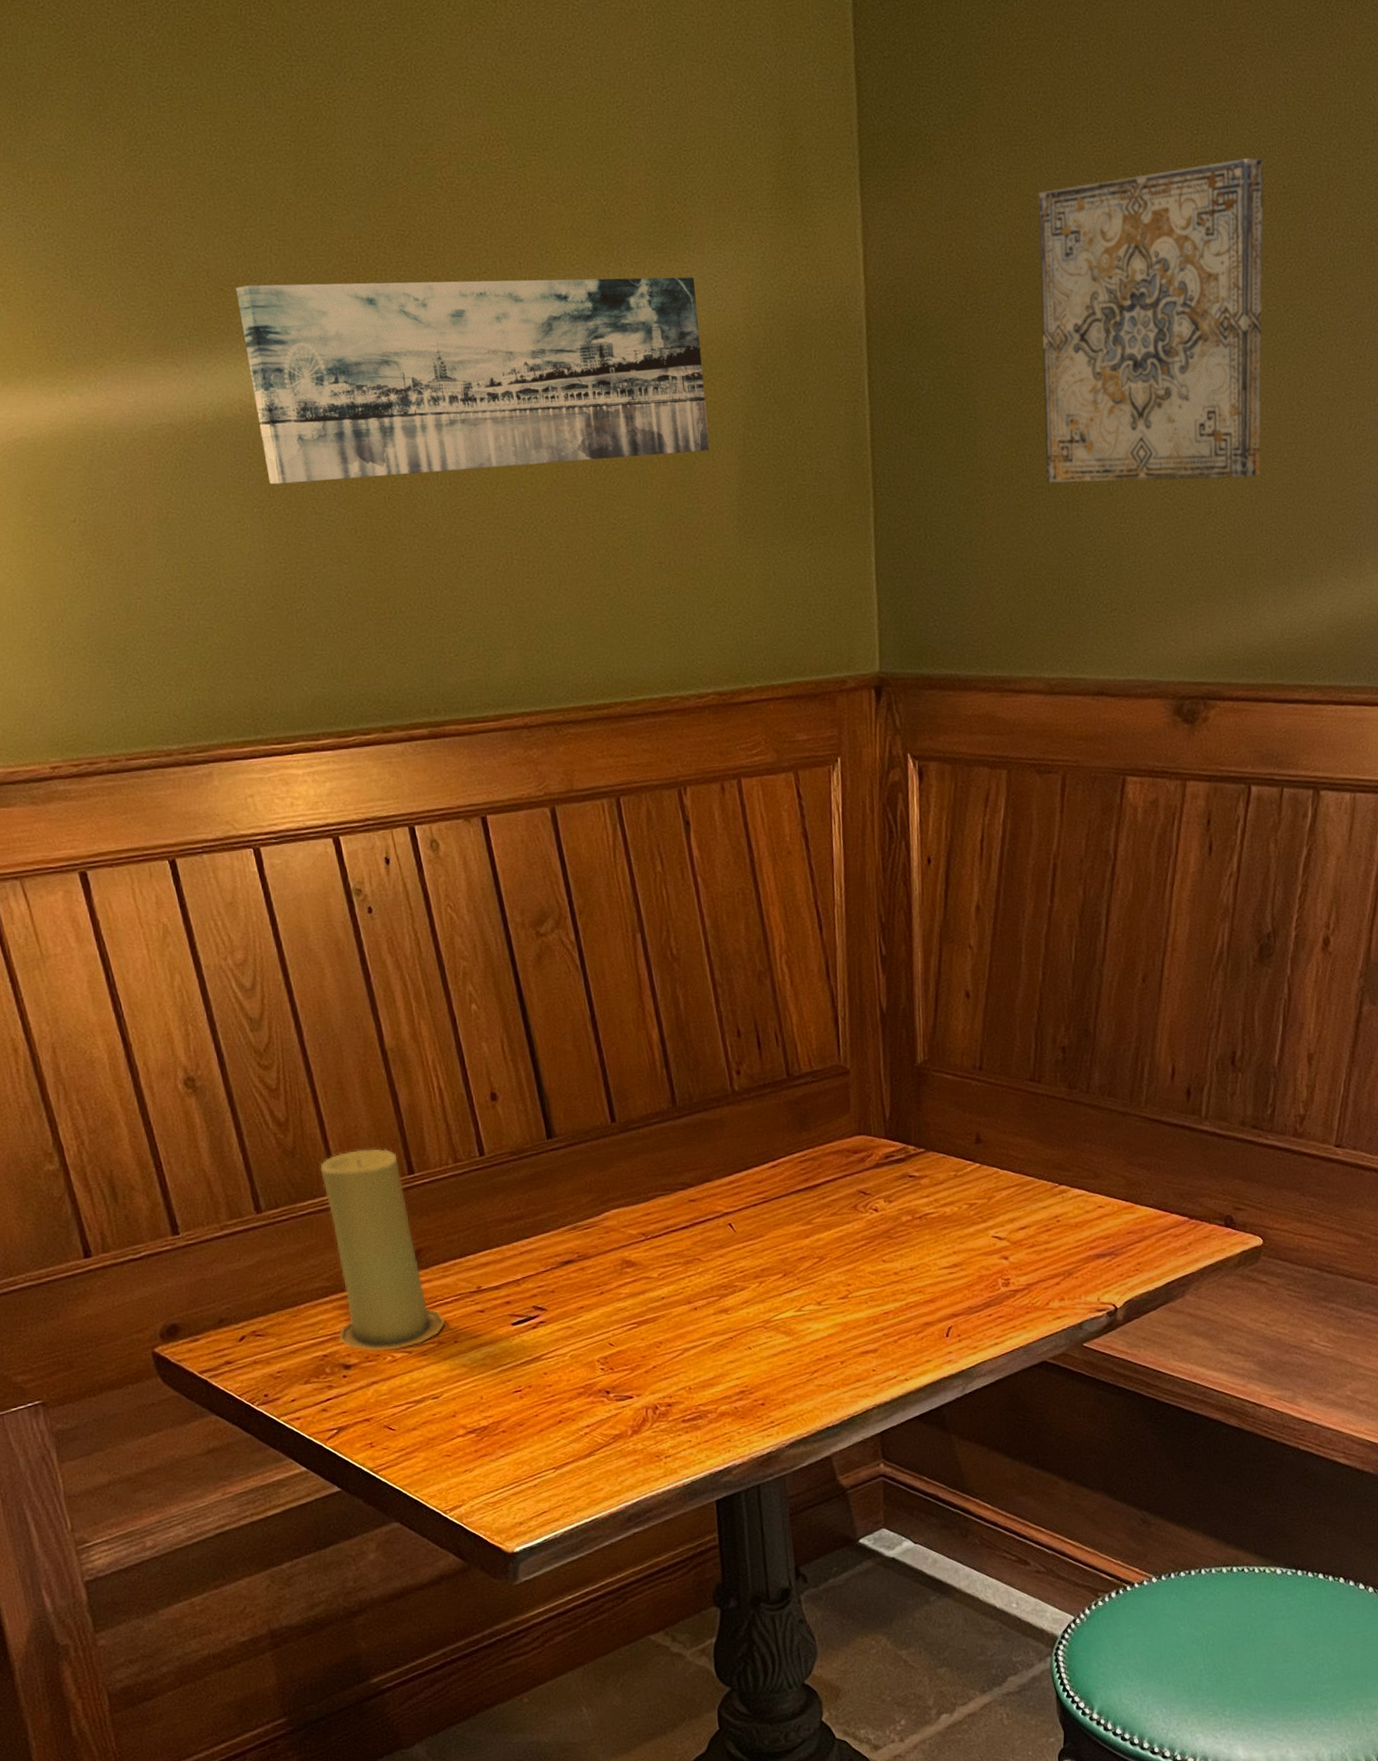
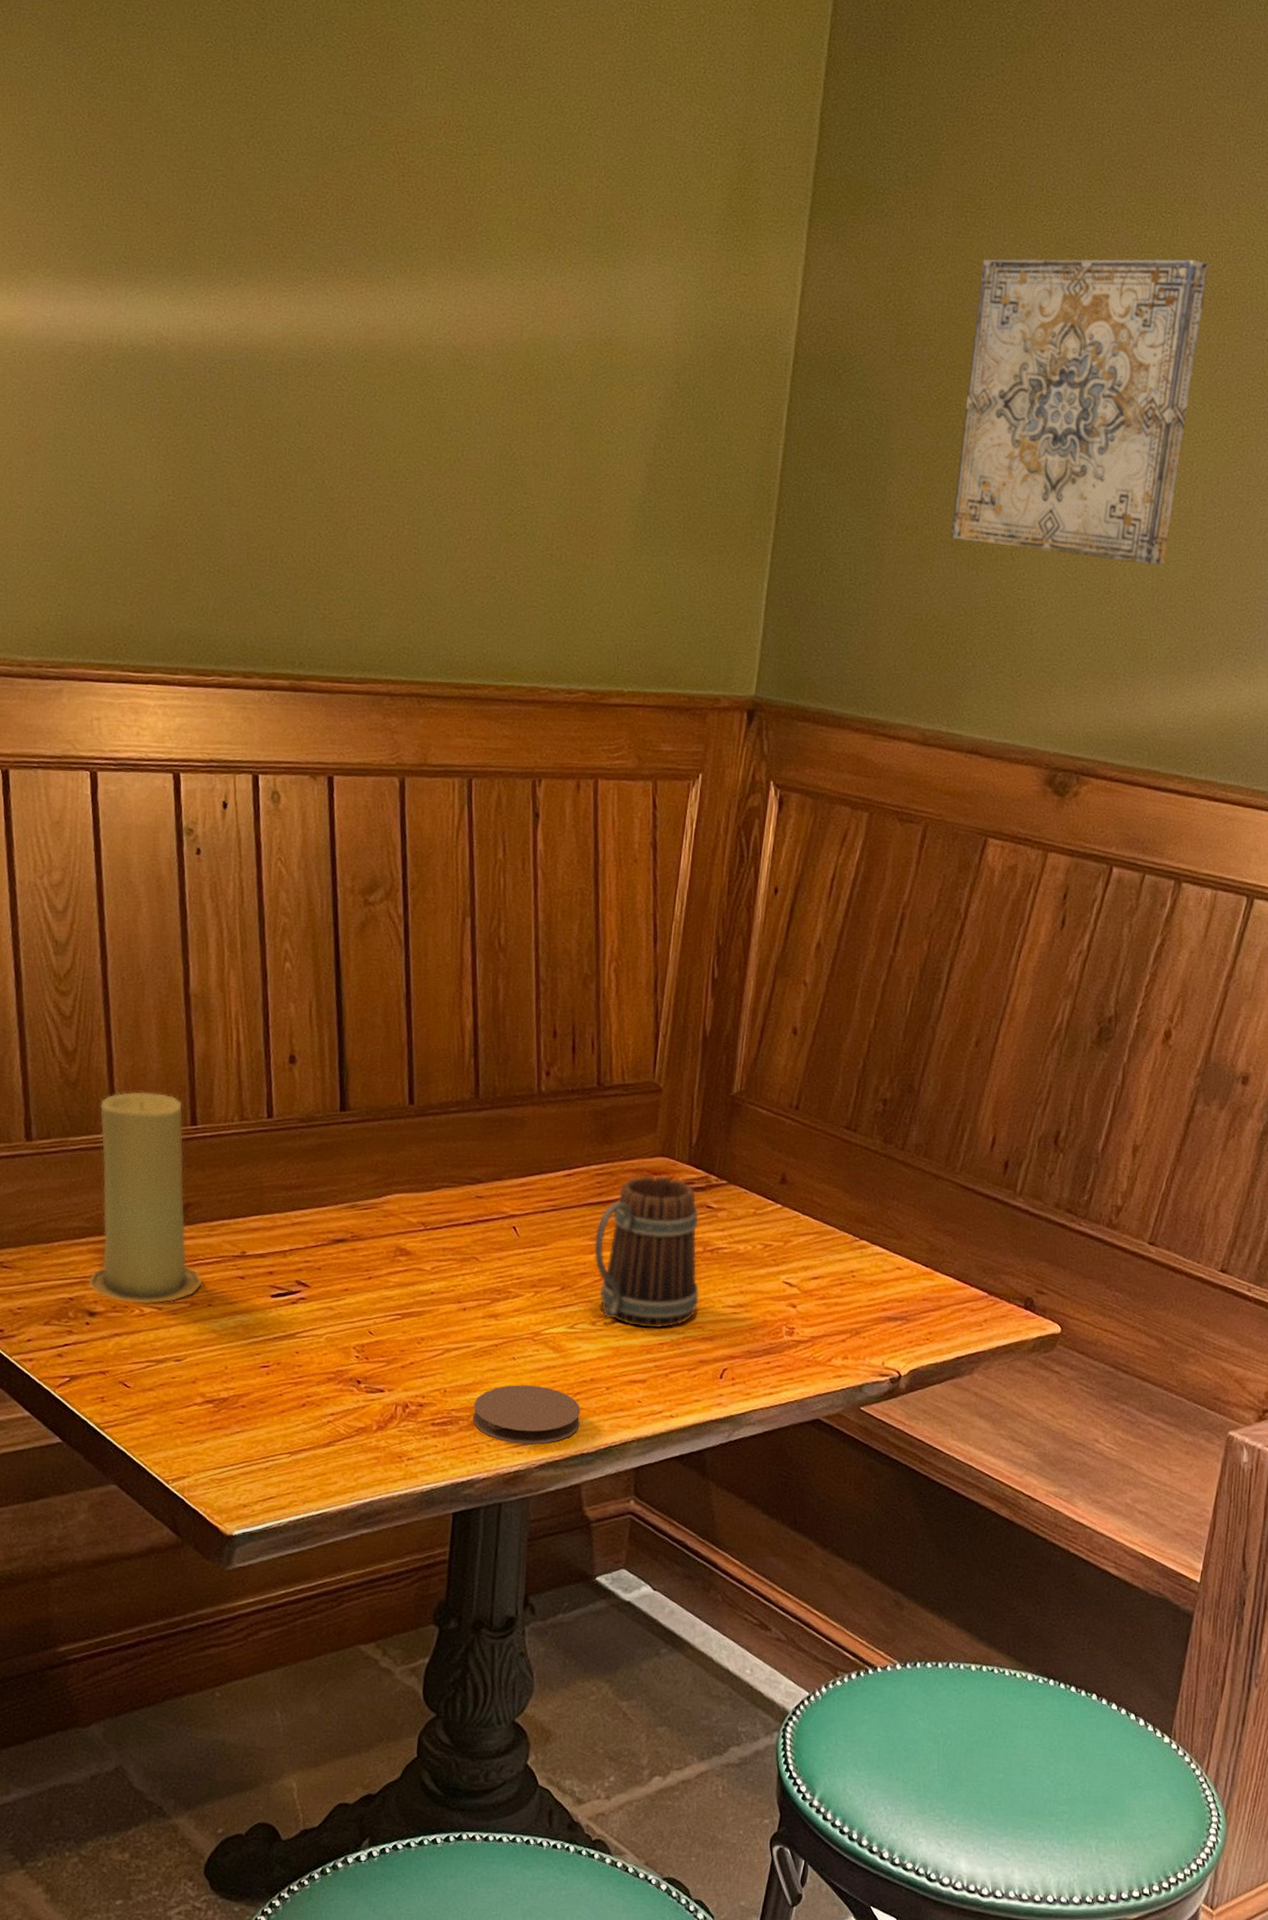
wall art: present [236,277,710,485] -> none [172,223,630,454]
coaster: none [718,1370,822,1428] -> present [473,1385,581,1445]
beer mug: none [807,1153,916,1301] -> present [594,1176,700,1329]

